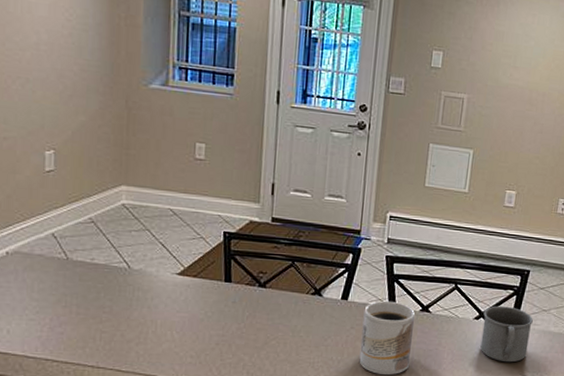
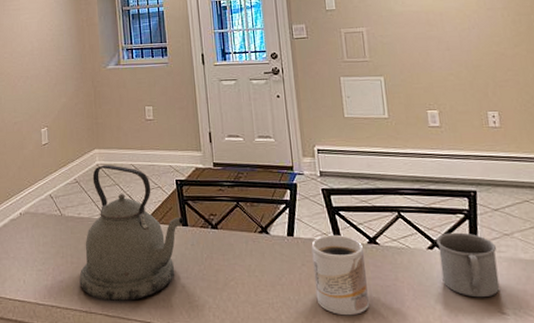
kettle: none [86,205,228,357] -> present [79,165,184,302]

